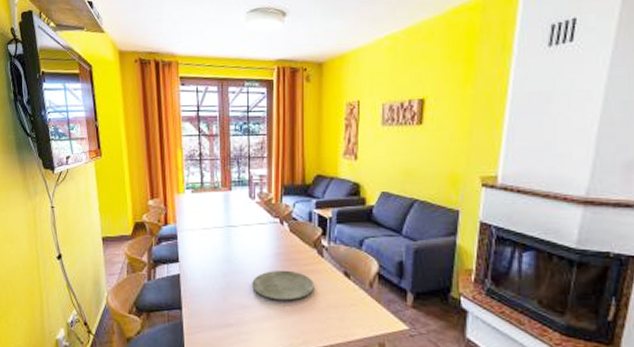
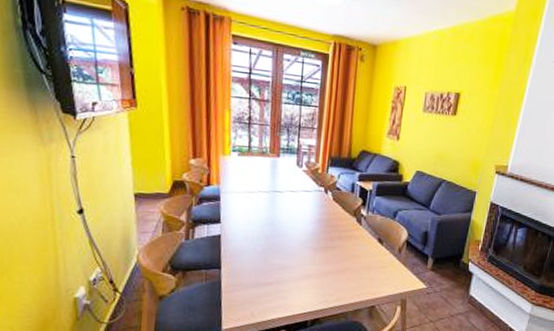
plate: present [252,270,314,301] -> none [293,234,351,262]

